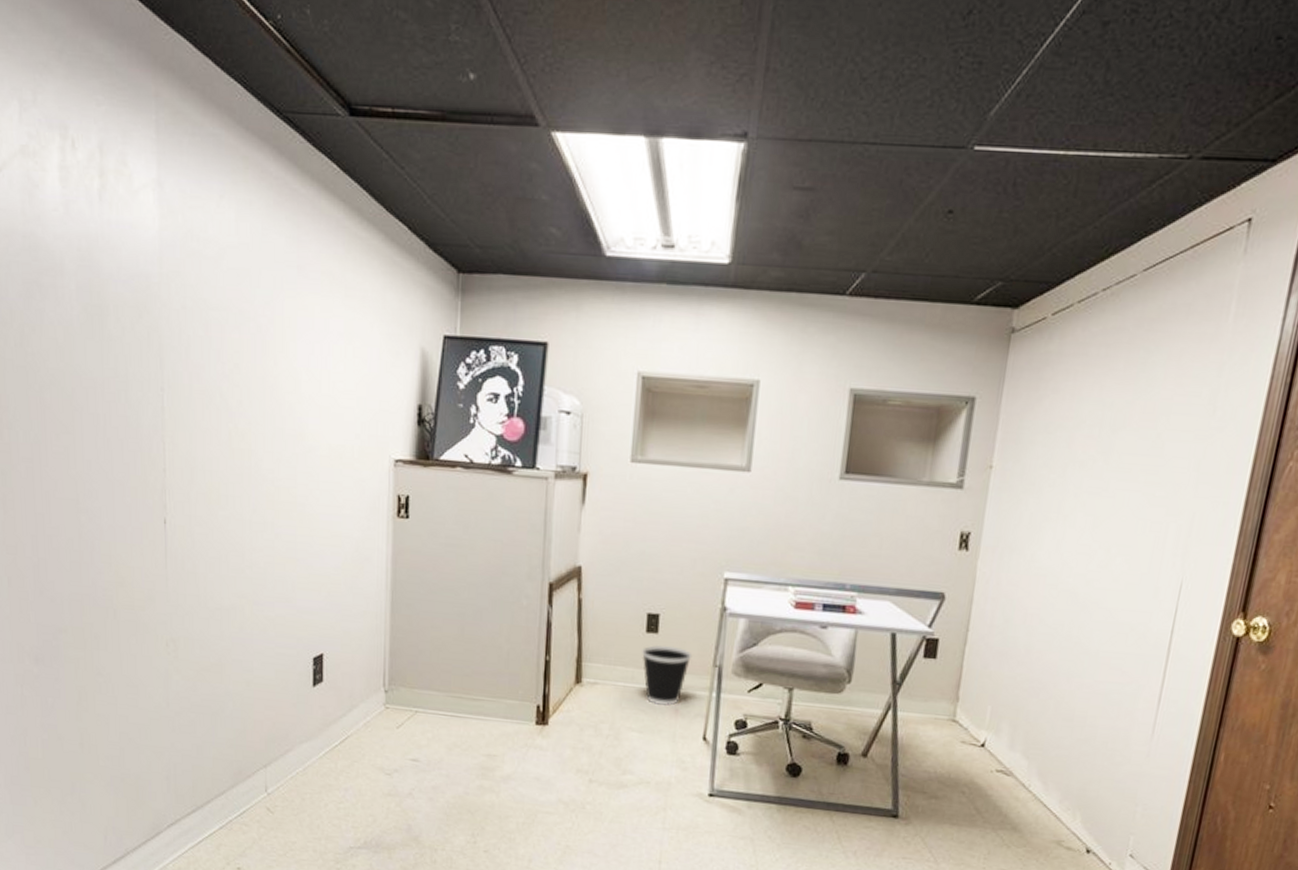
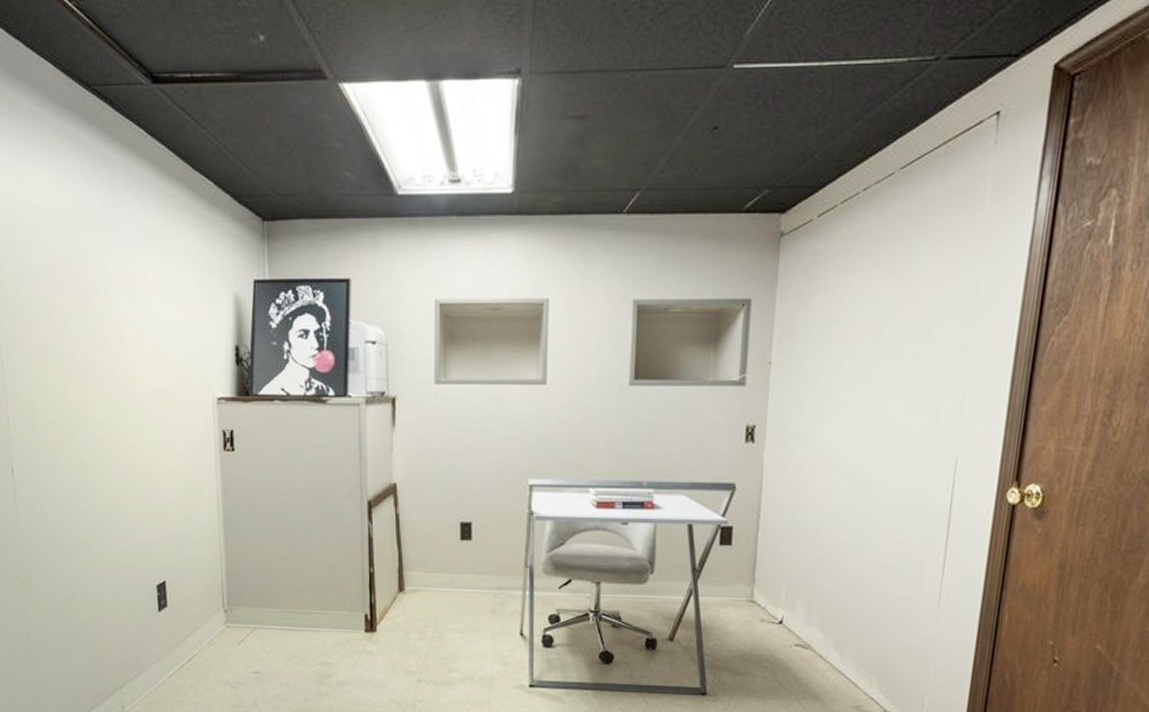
wastebasket: present [642,644,693,706] -> none [458,550,505,607]

